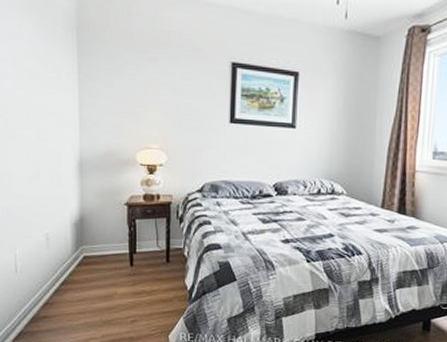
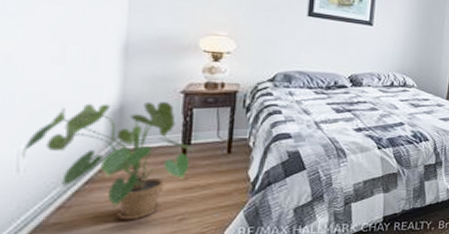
house plant: none [17,213,139,319] -> present [21,101,194,221]

